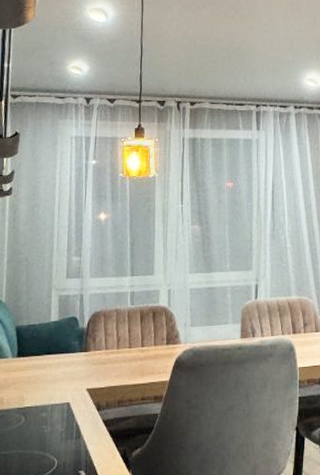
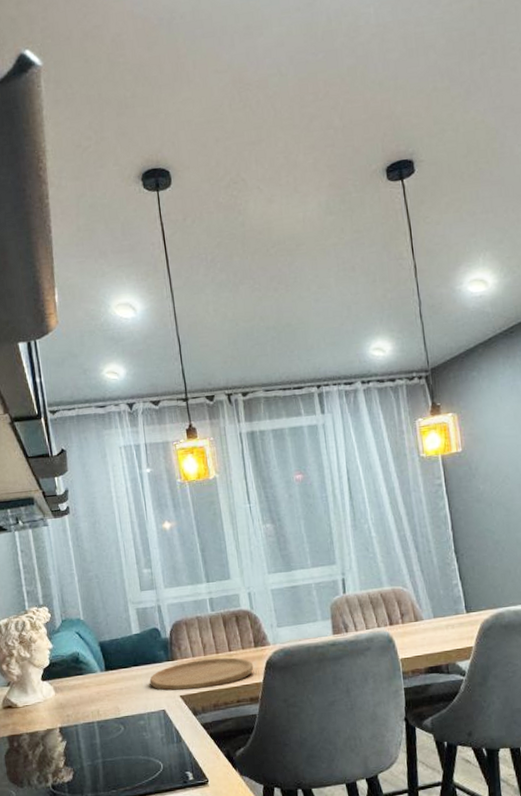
cutting board: none [59,352,163,383] -> present [149,657,254,690]

